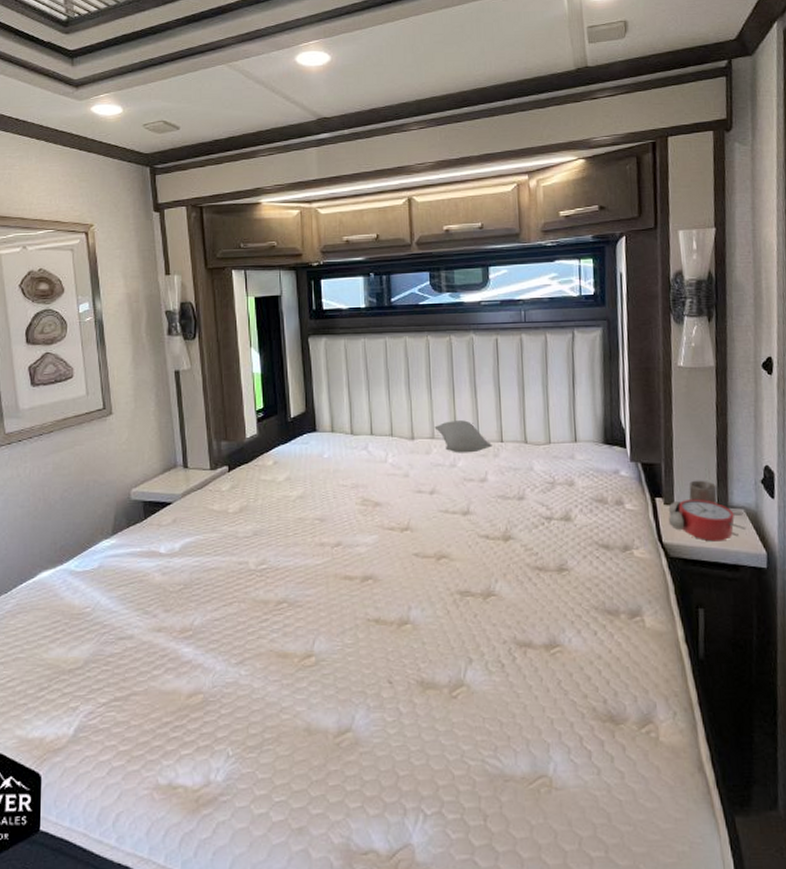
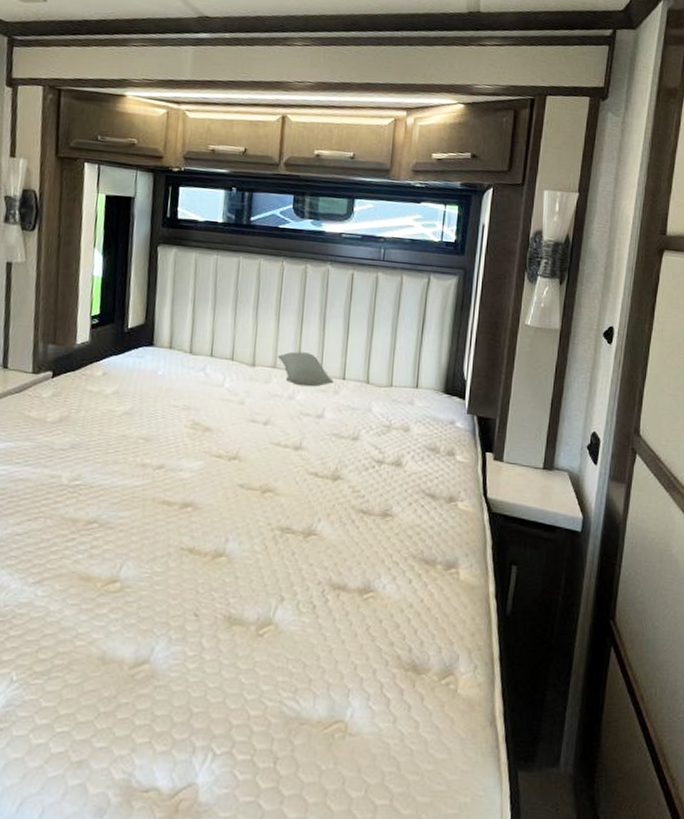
alarm clock: present [668,499,747,542] -> none [495,457,567,502]
cup: present [688,480,718,503] -> none [518,439,546,464]

